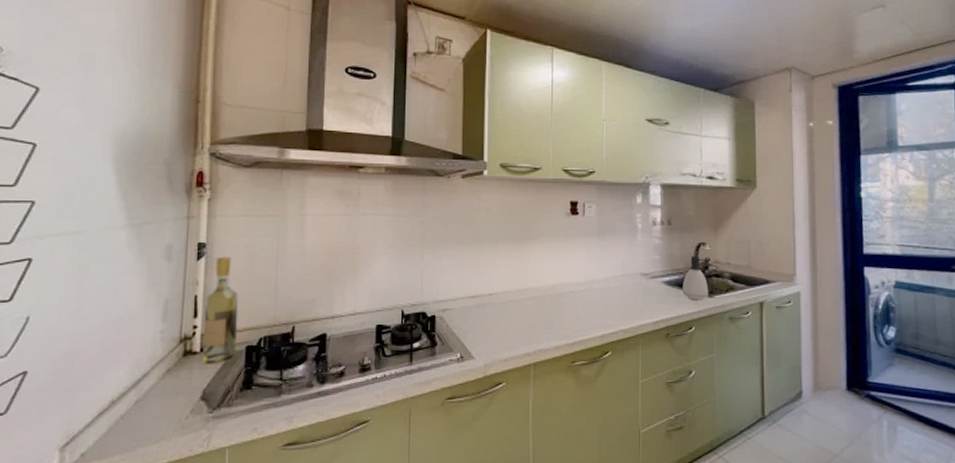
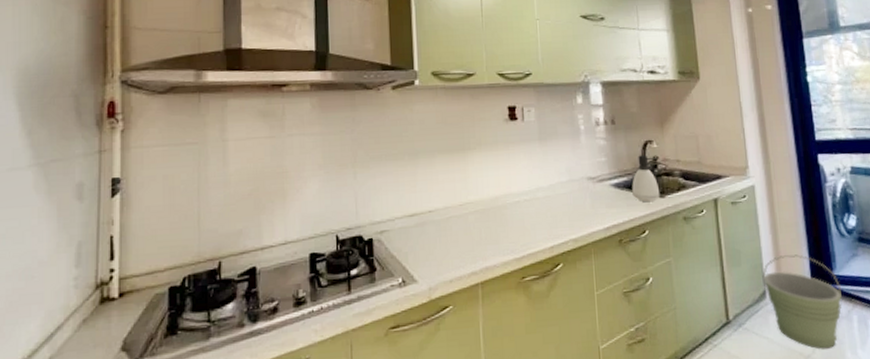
bottle: present [202,256,239,365] -> none [120,190,159,311]
bucket: none [799,360,874,450] -> present [762,254,842,350]

